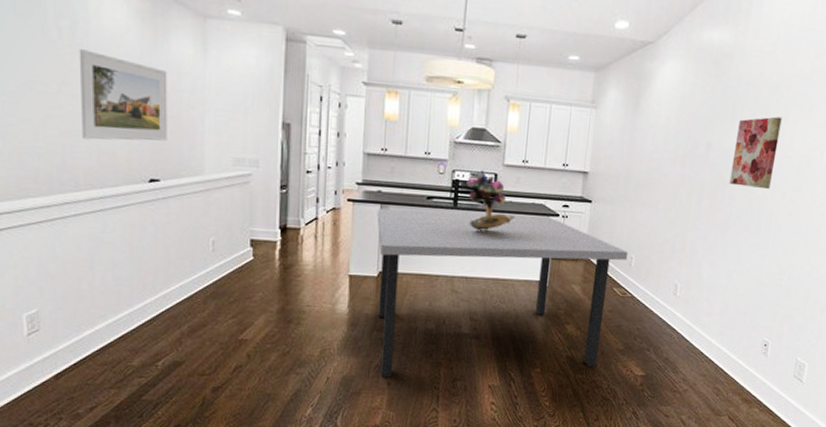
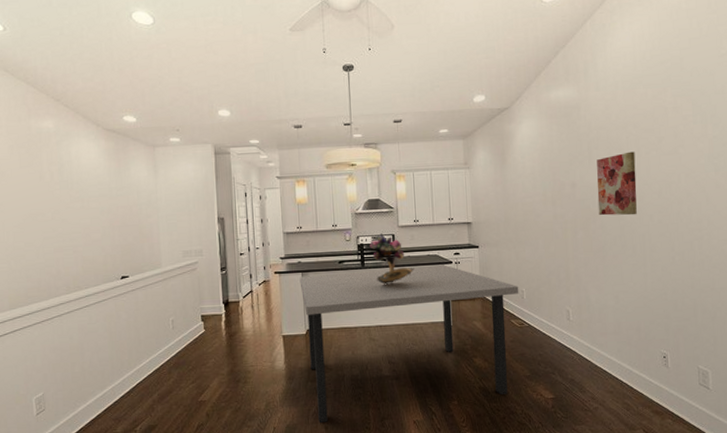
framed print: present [78,49,167,141] -> none [65,184,133,252]

